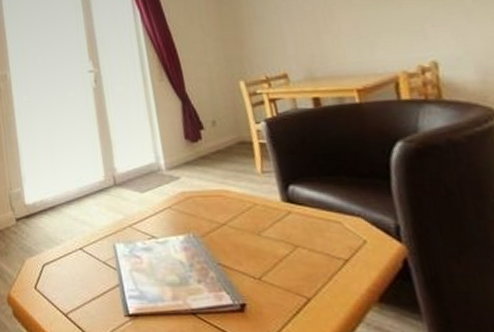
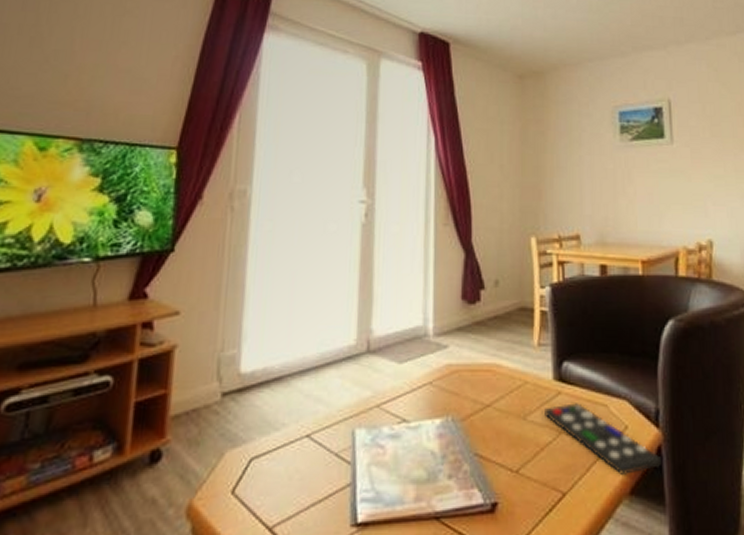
remote control: none [277,221,410,284] -> present [545,403,661,475]

